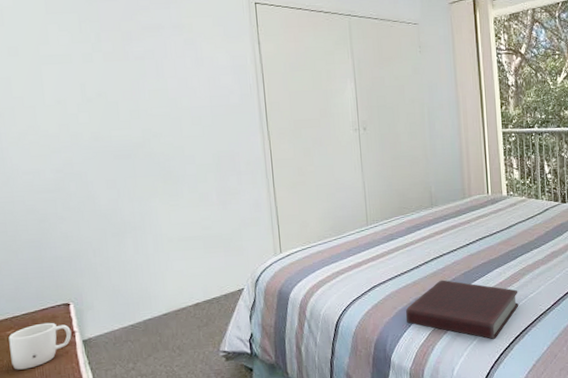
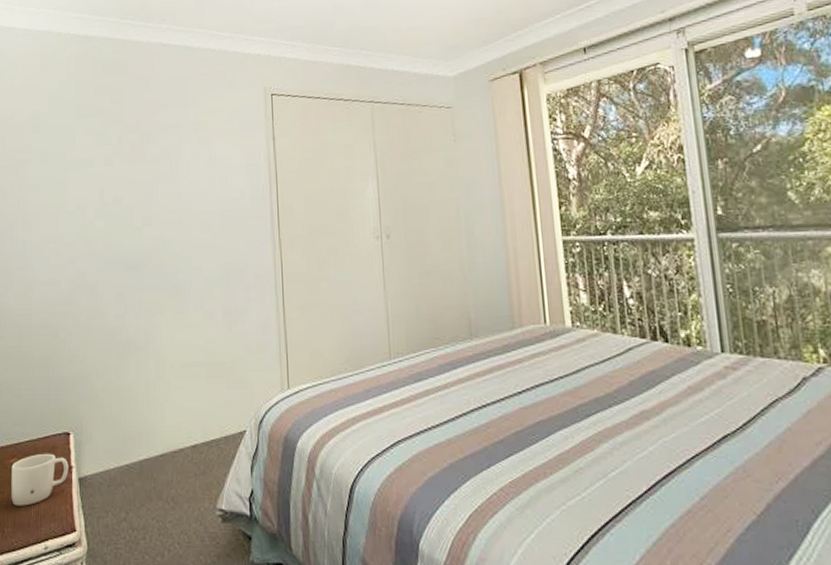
book: present [405,280,519,339] -> none [437,440,595,534]

